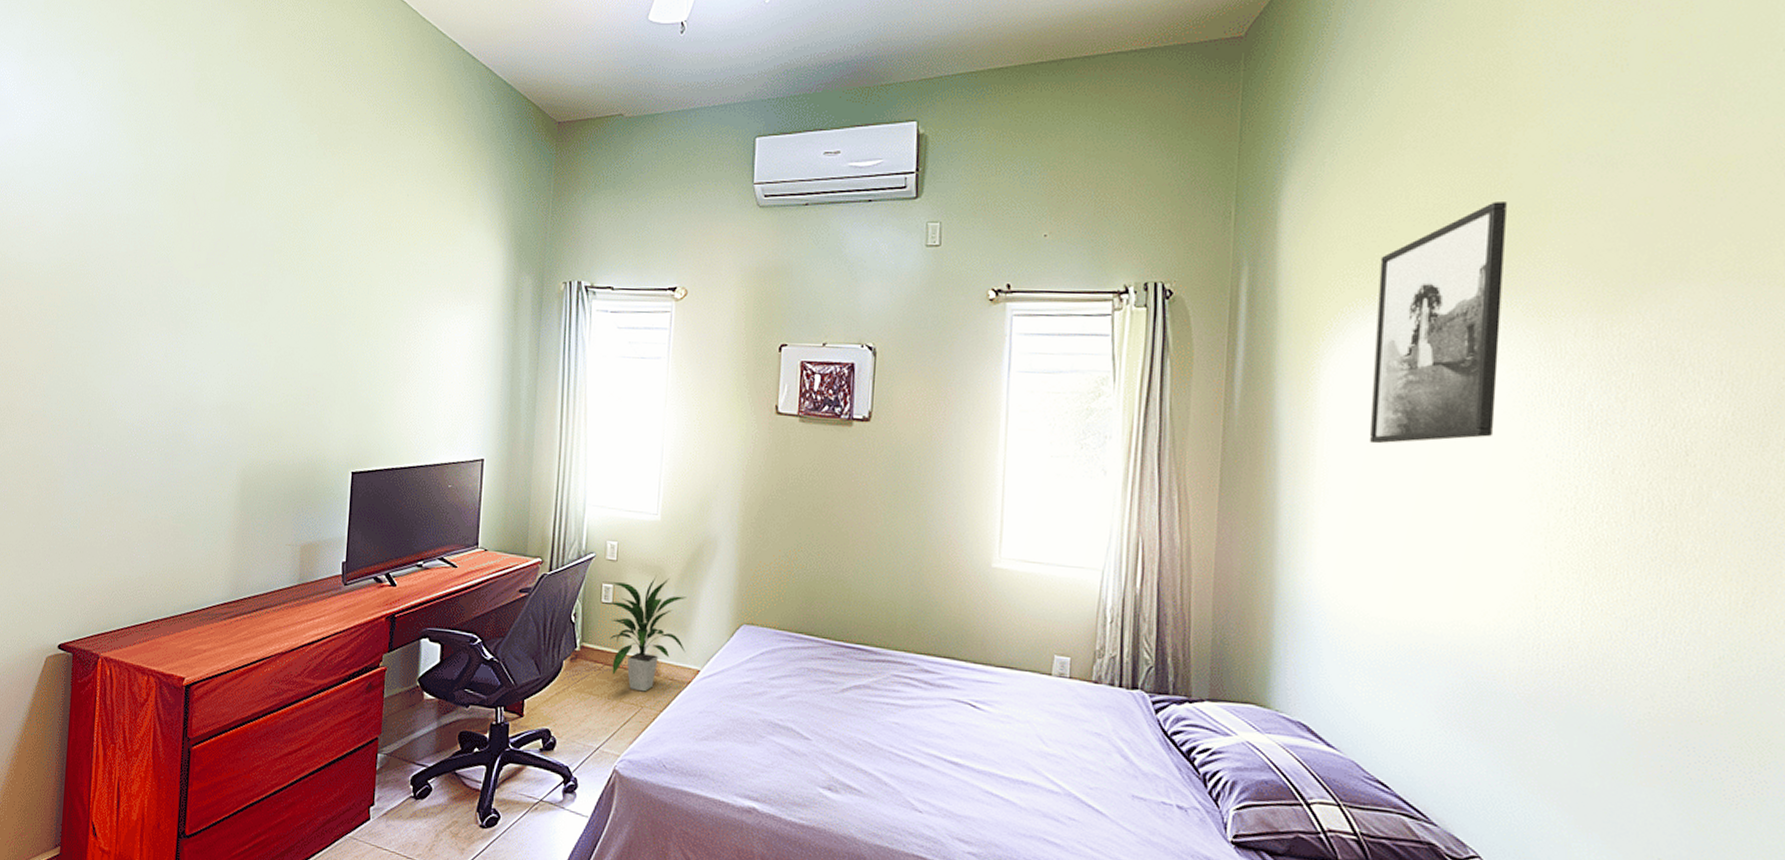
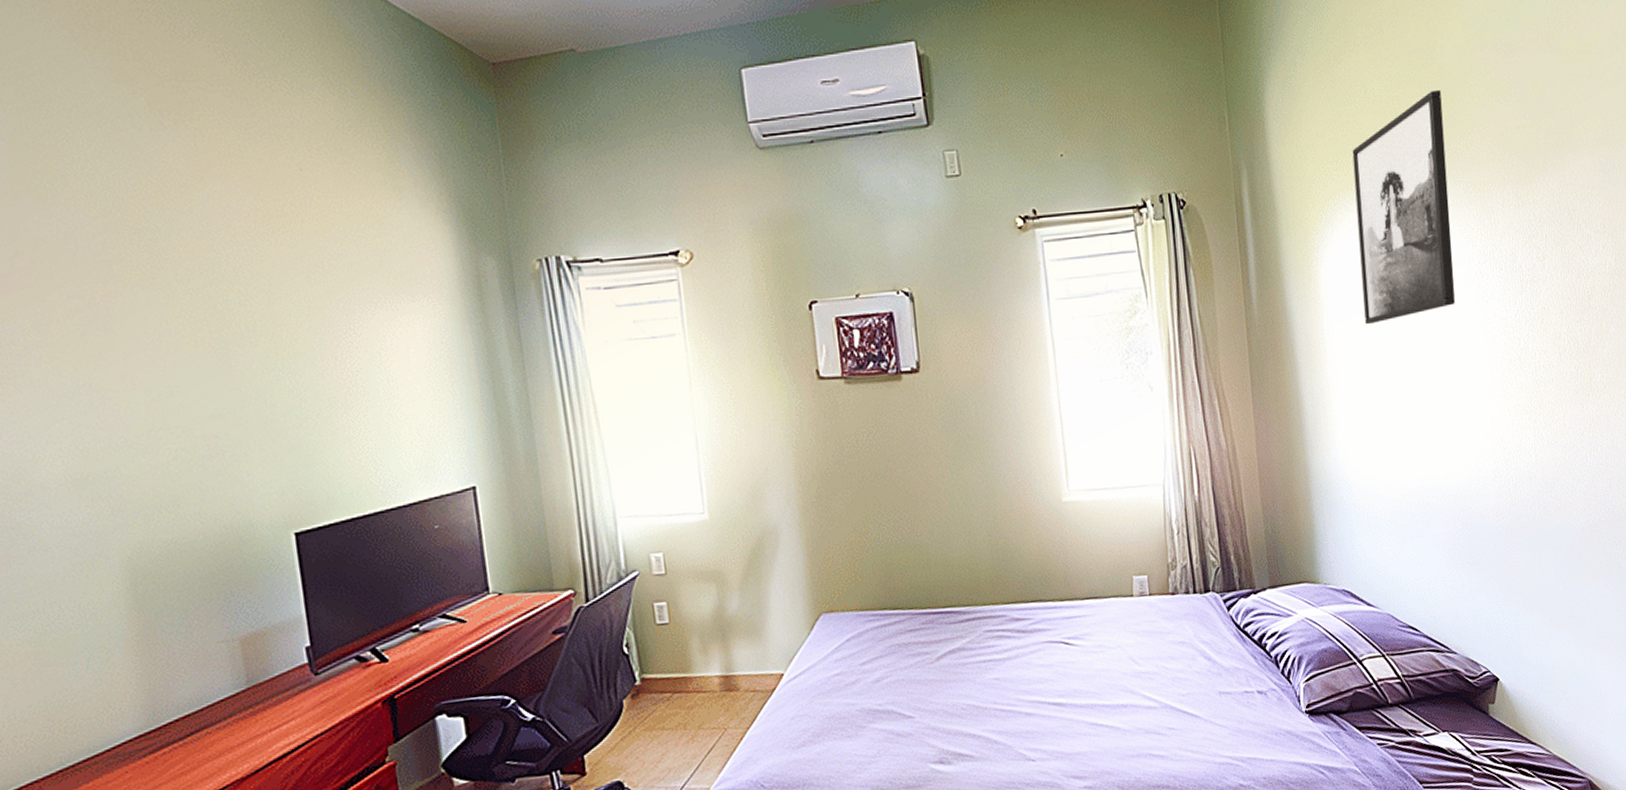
indoor plant: present [607,576,686,692] -> none [660,581,764,713]

